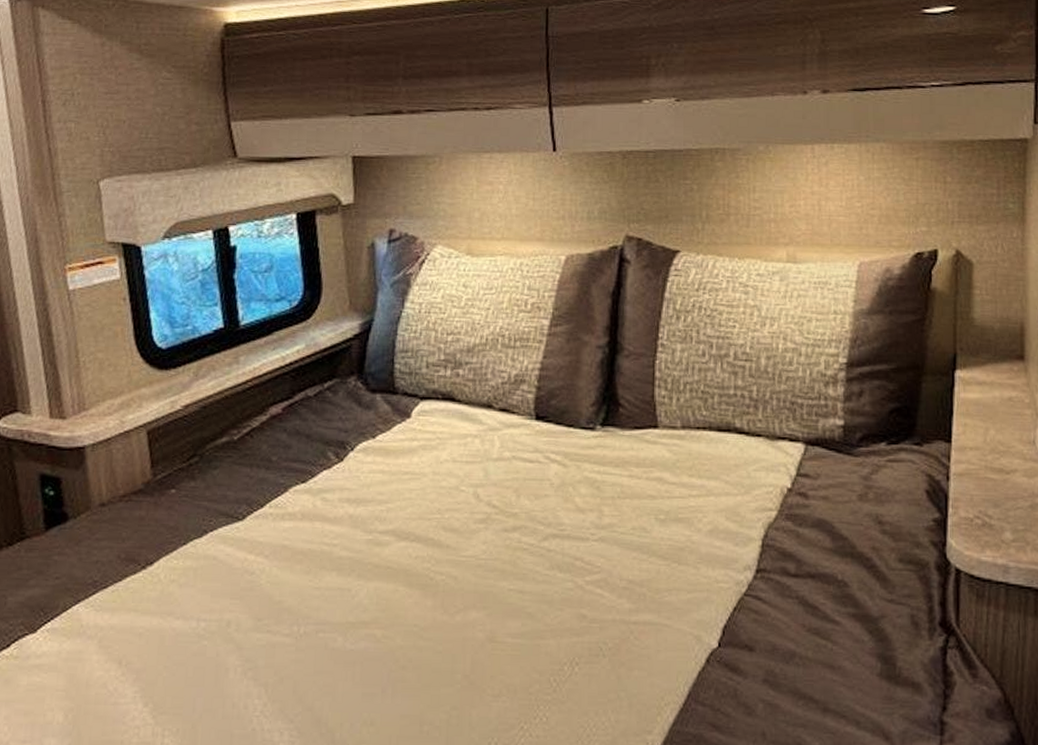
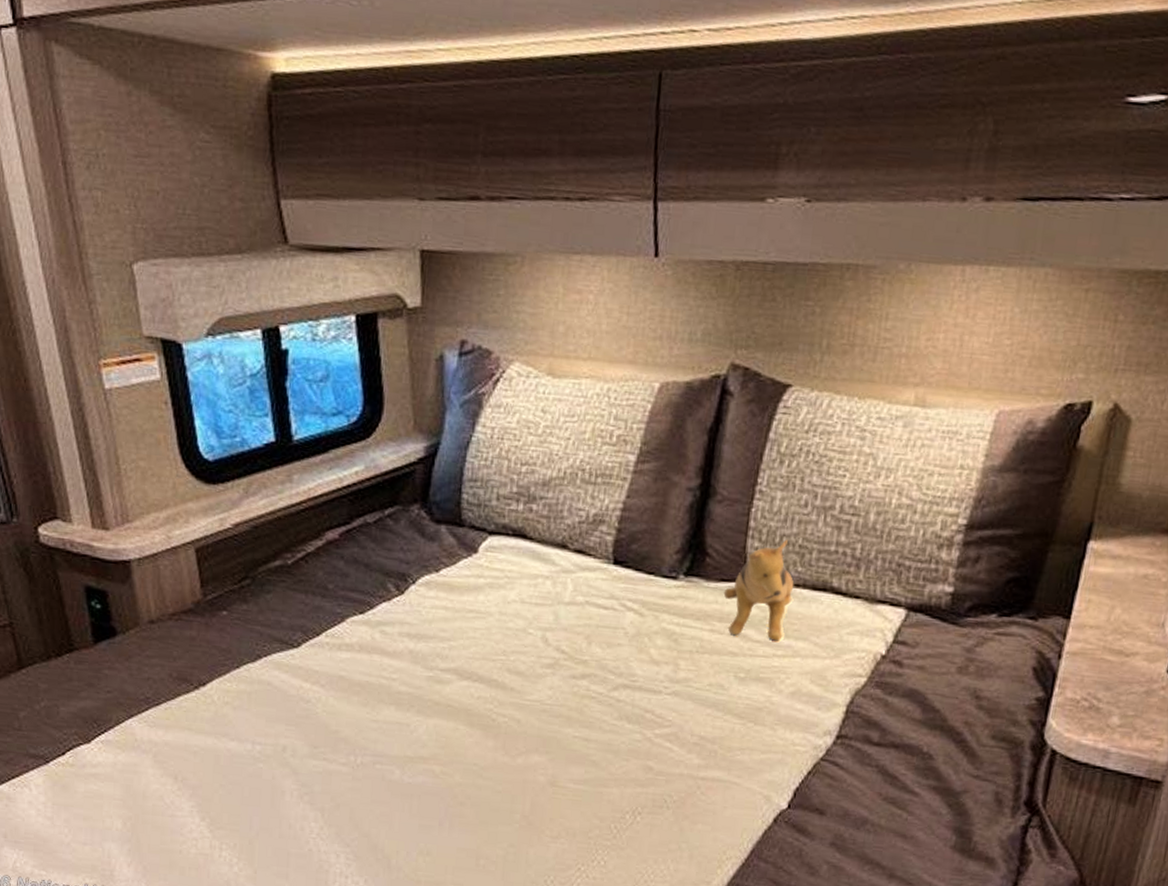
plush toy: none [638,386,701,482] -> present [723,539,794,641]

